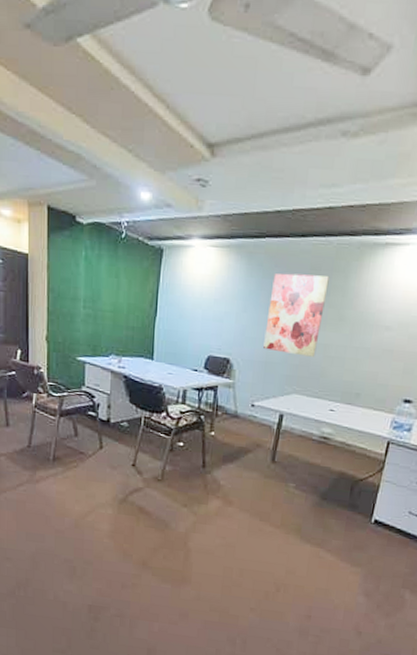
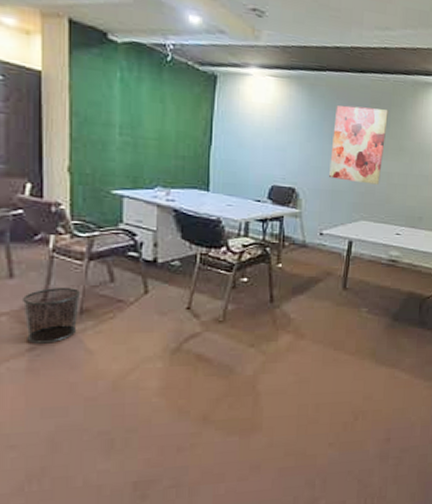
waste bin: none [14,437,54,482] -> present [21,288,81,344]

